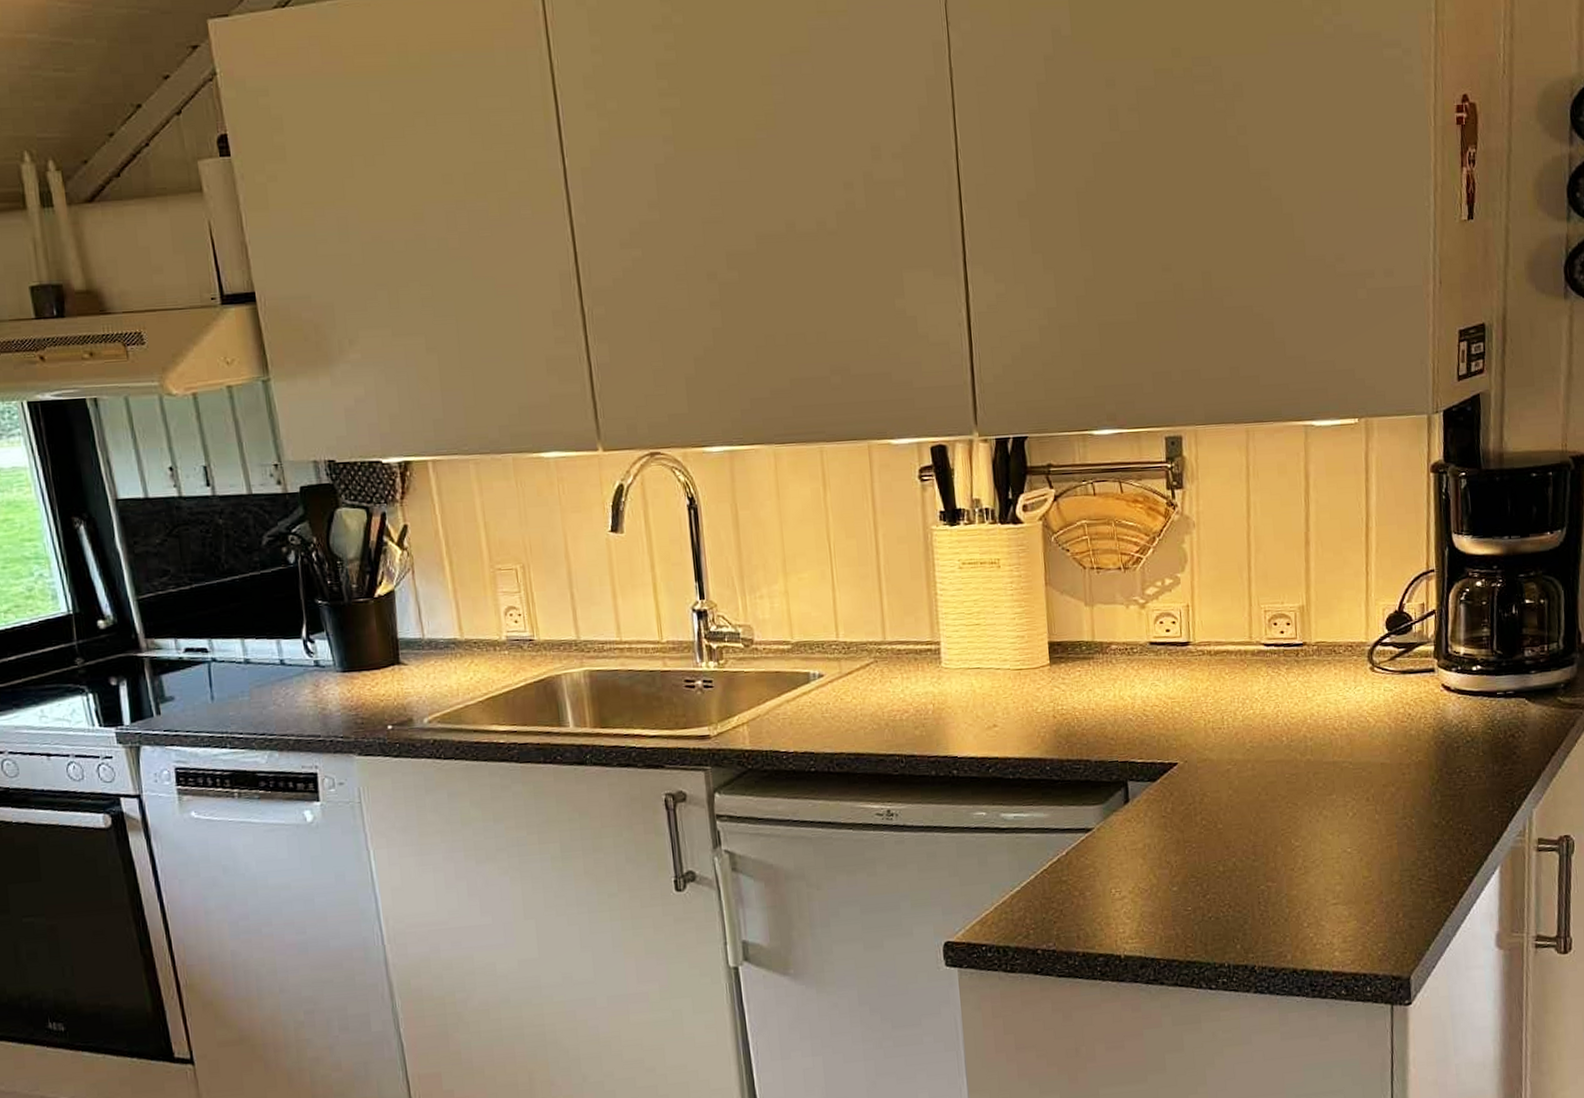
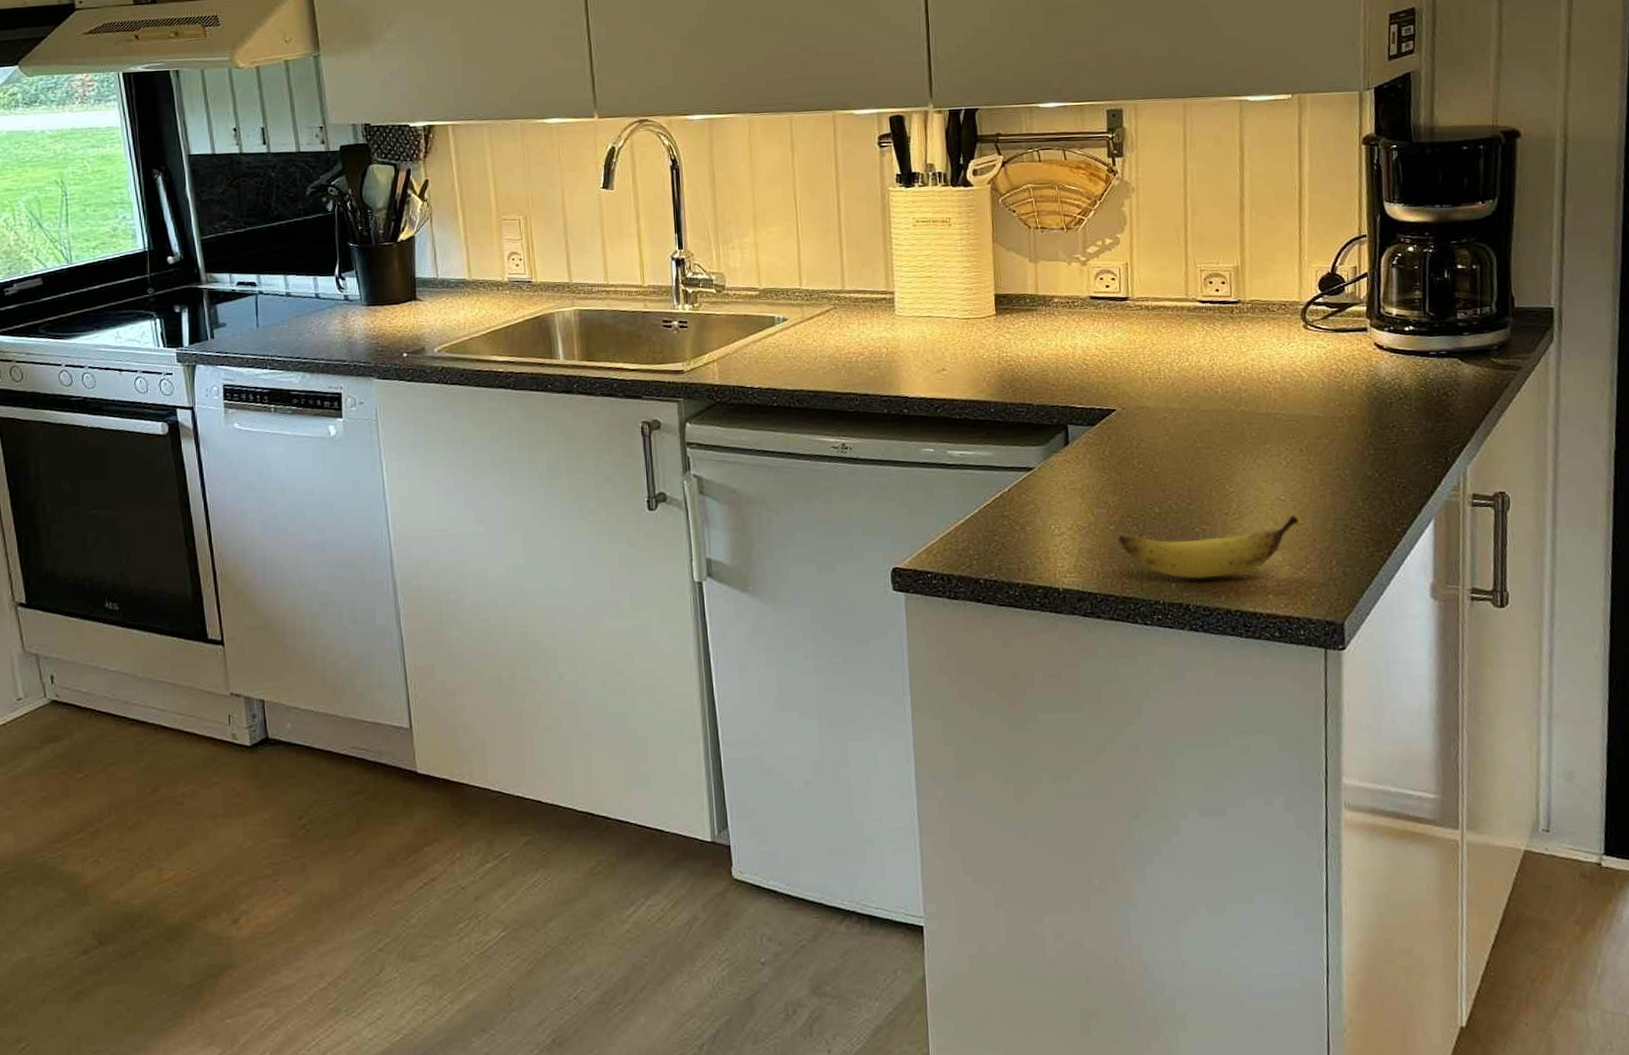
banana: none [1180,867,1367,939] -> present [1117,515,1300,579]

